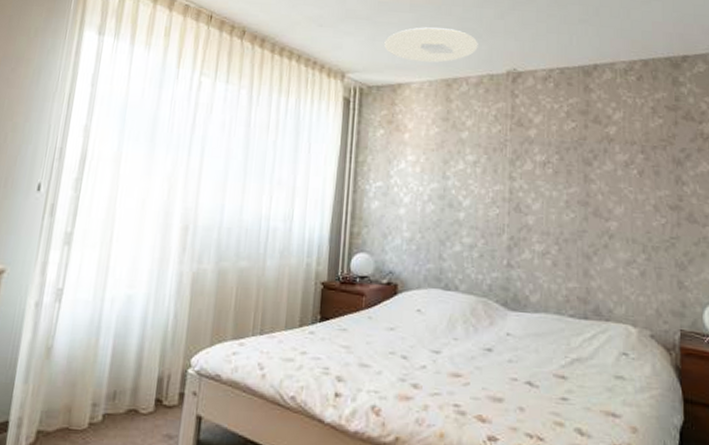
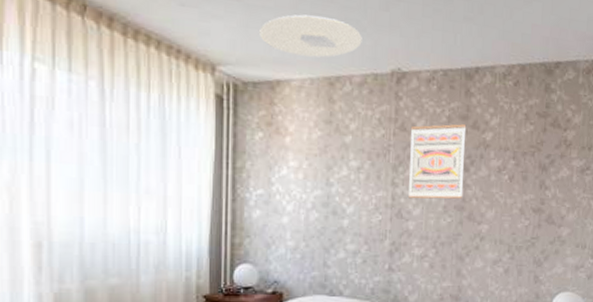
wall art: none [527,119,587,194] -> present [408,124,467,199]

